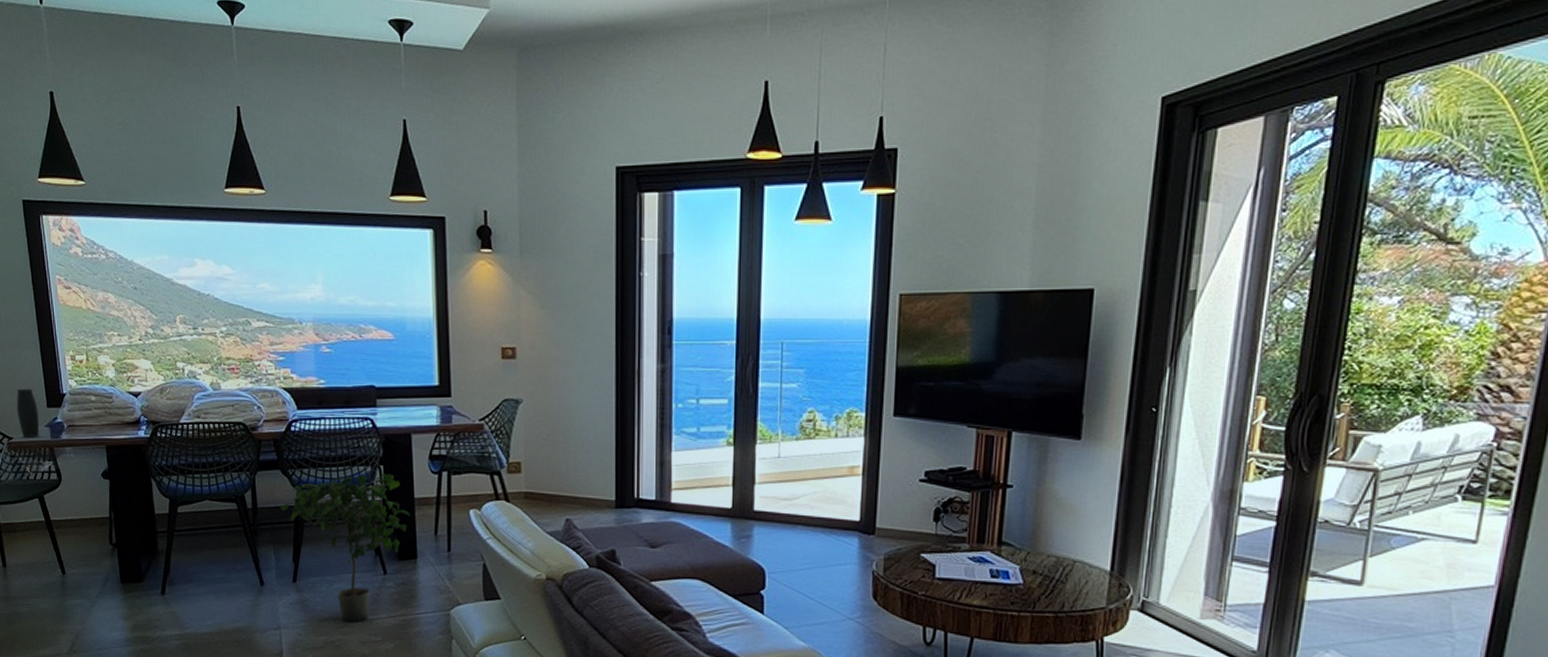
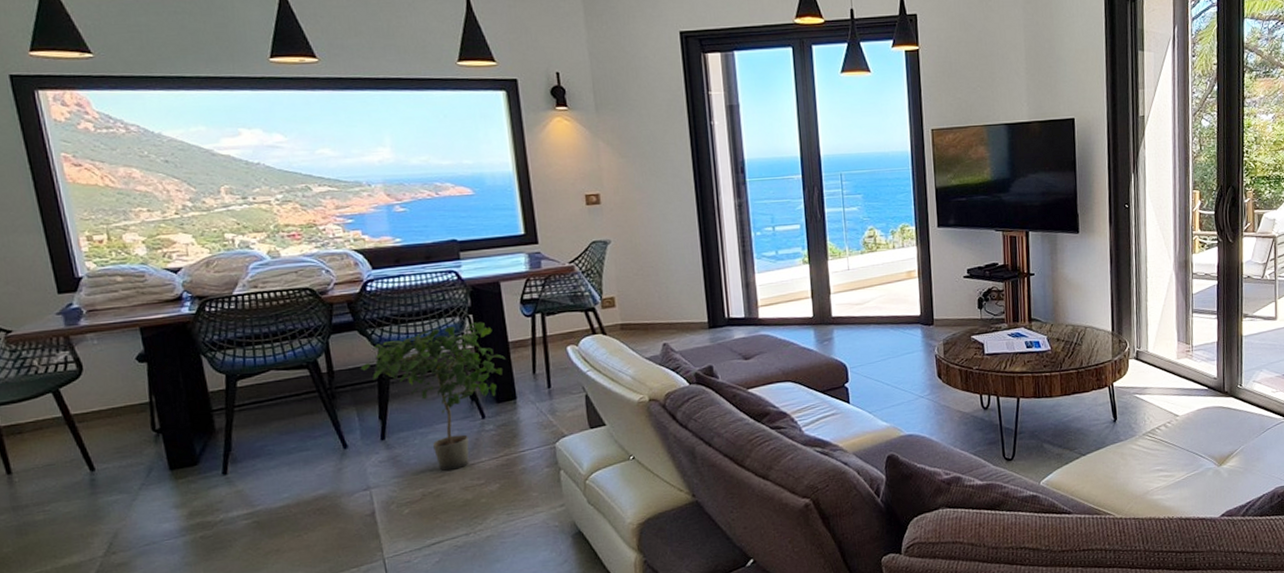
vase: present [16,388,39,438] -> none [14,275,49,329]

